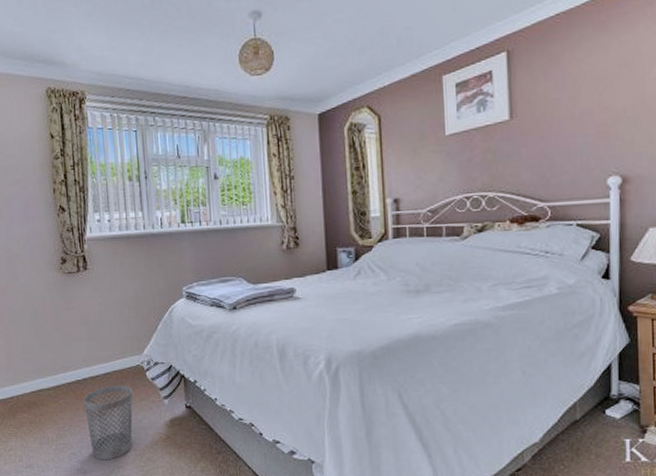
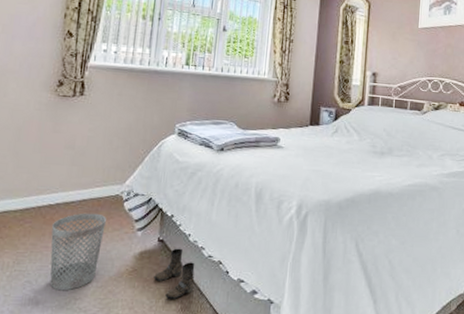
boots: none [188,413,230,463] -> present [154,248,195,299]

